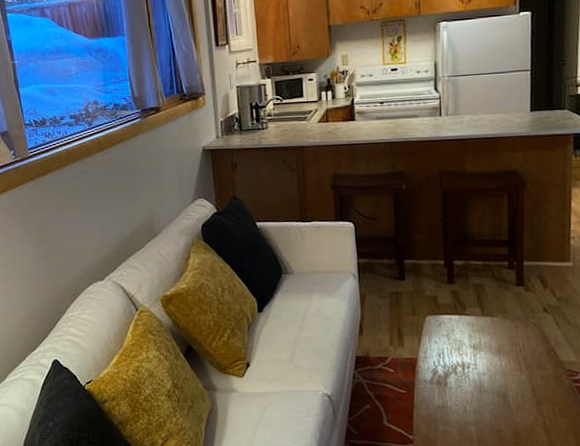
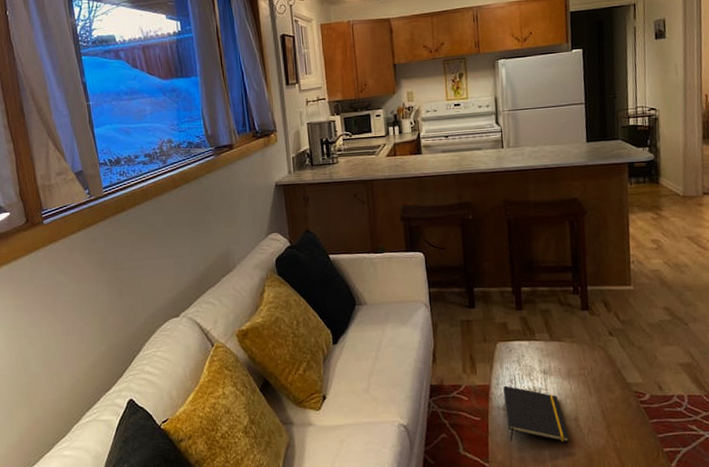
notepad: none [431,359,497,419] -> present [503,385,569,443]

